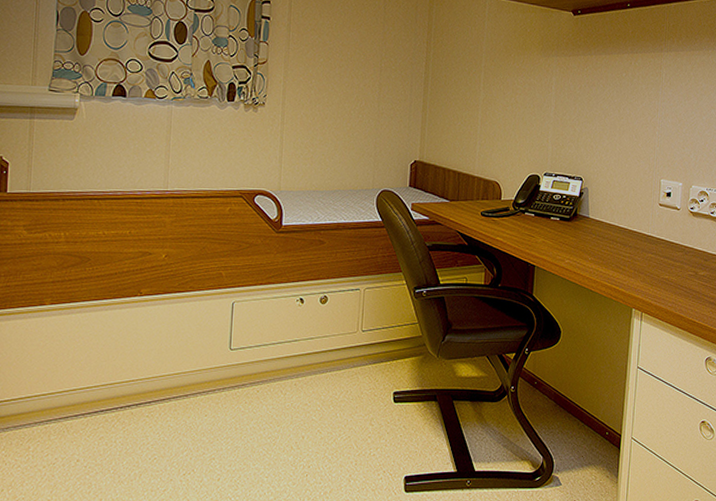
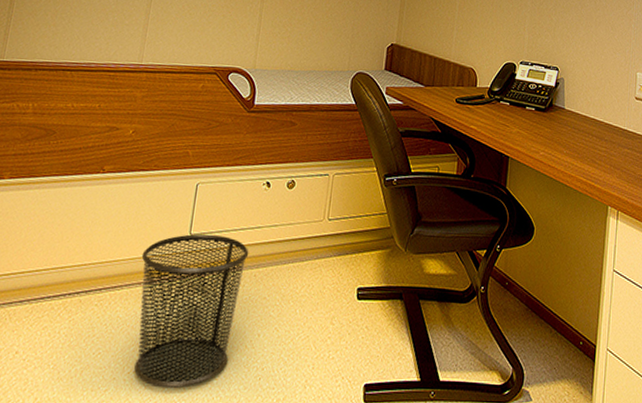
waste bin: none [185,348,288,485] -> present [134,233,249,388]

